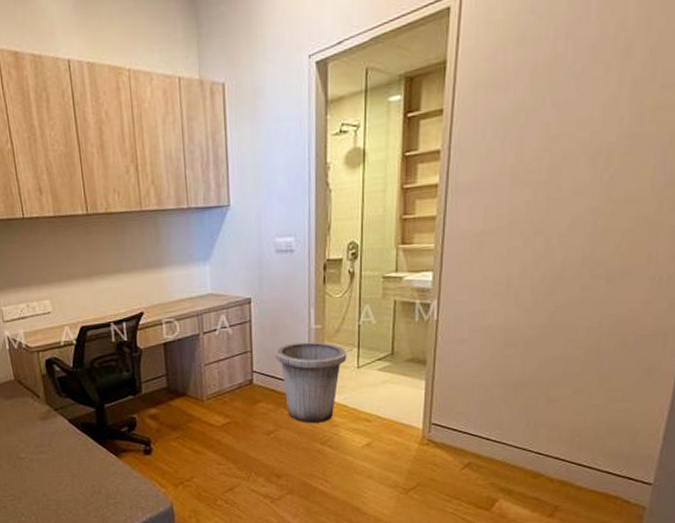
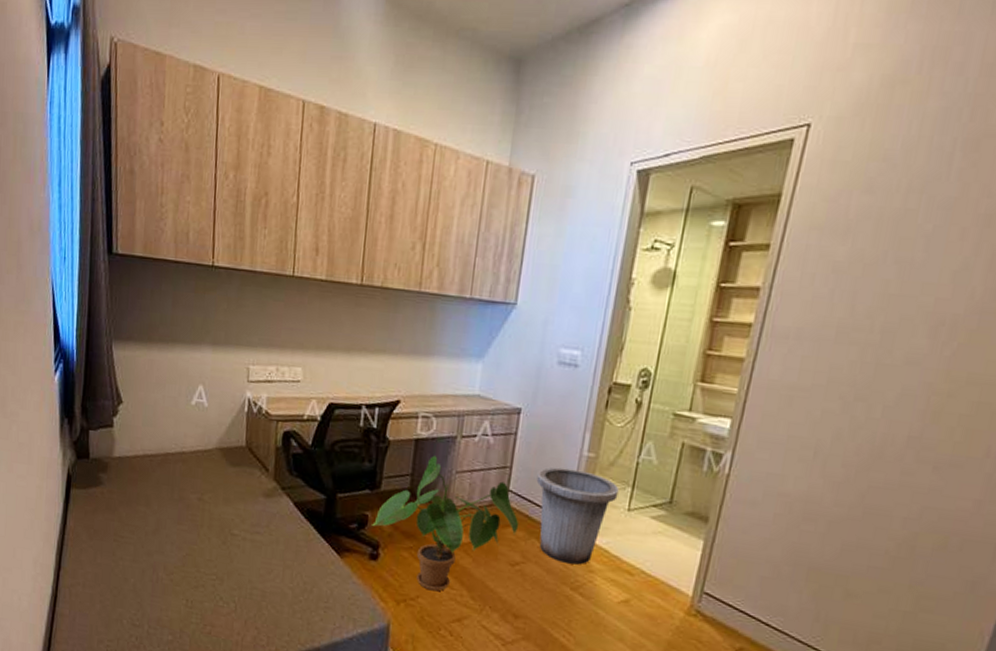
house plant: none [140,354,267,470] -> present [372,455,519,591]

